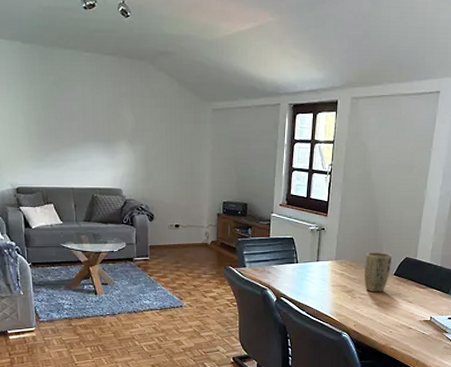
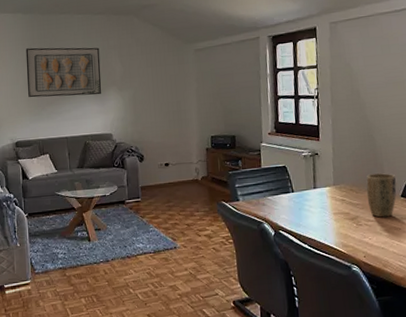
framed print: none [25,84,112,146] -> present [25,47,102,98]

